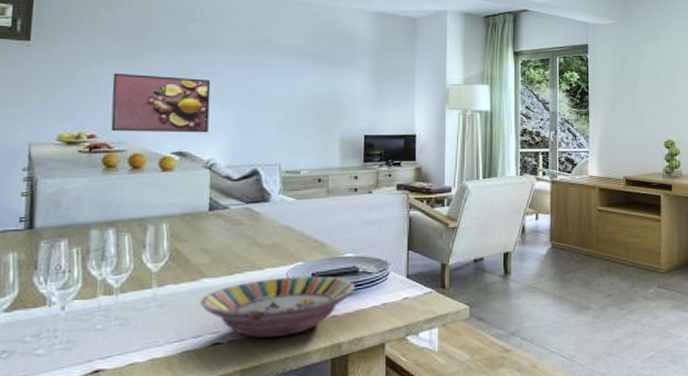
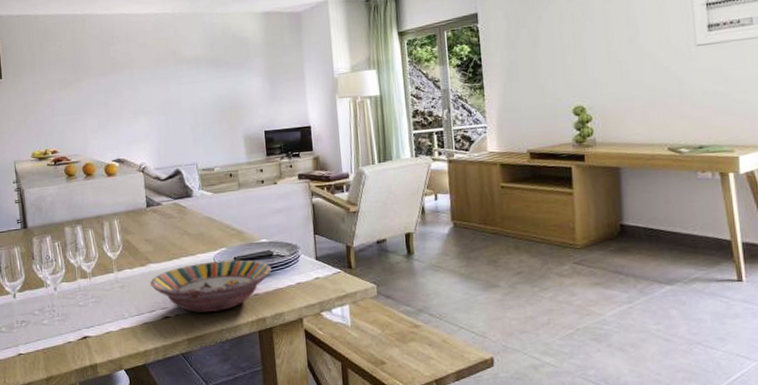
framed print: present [111,72,211,133] -> none [62,94,138,147]

